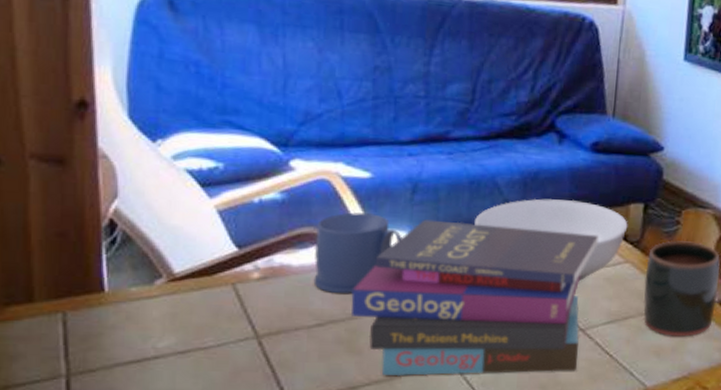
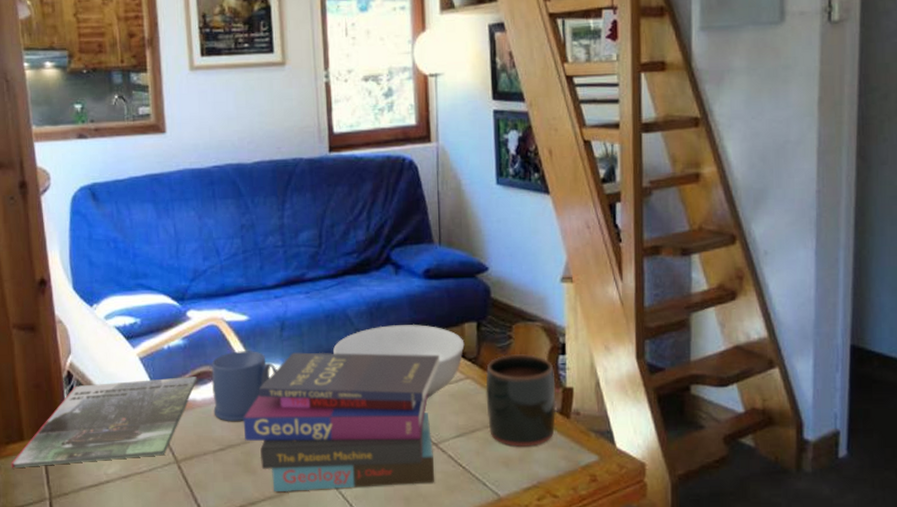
magazine: none [10,237,296,337] -> present [11,377,197,469]

